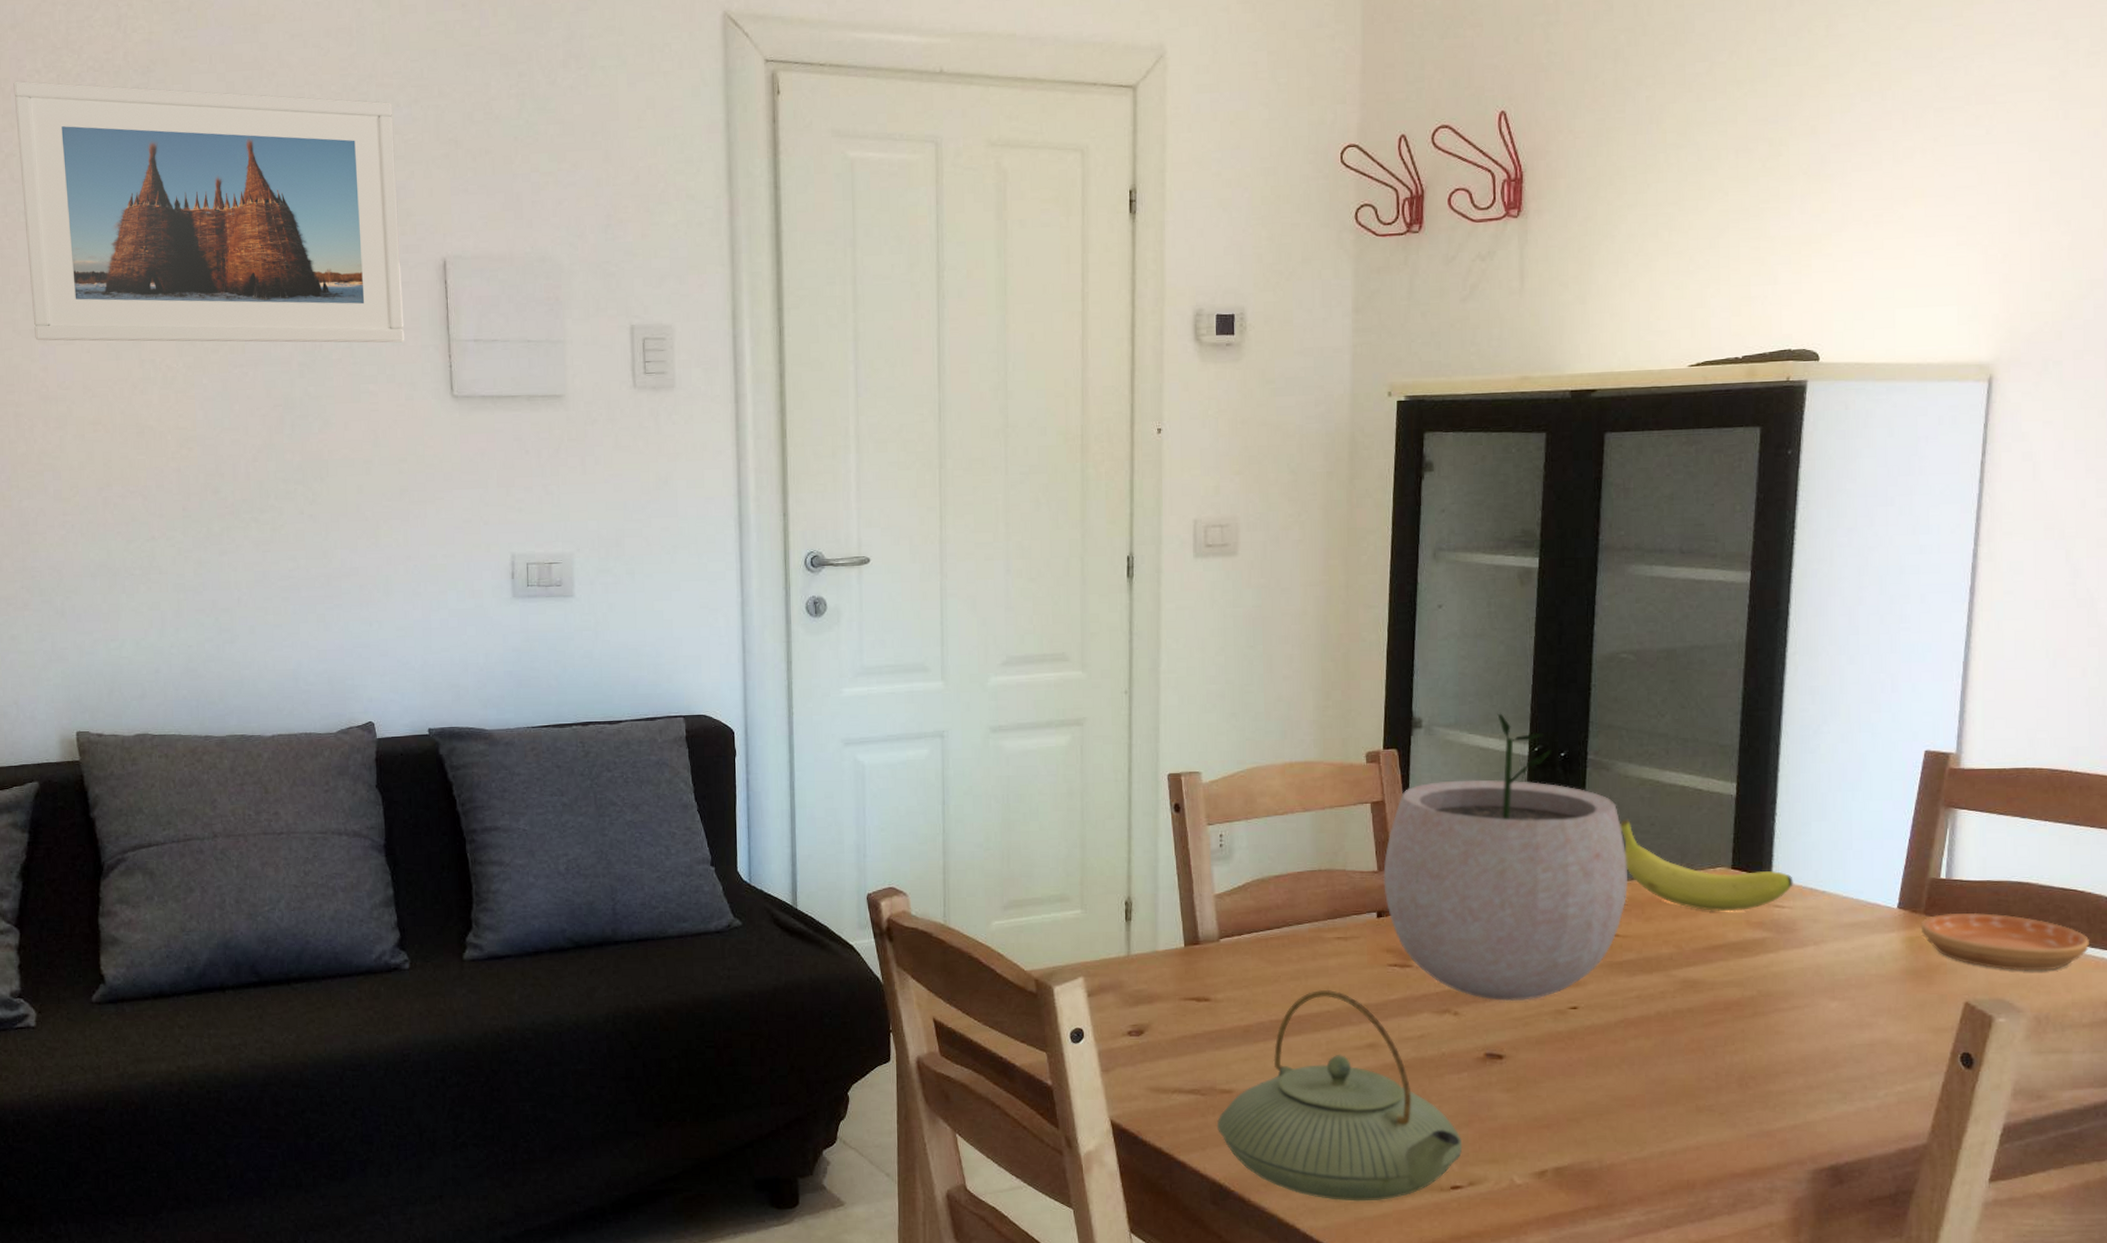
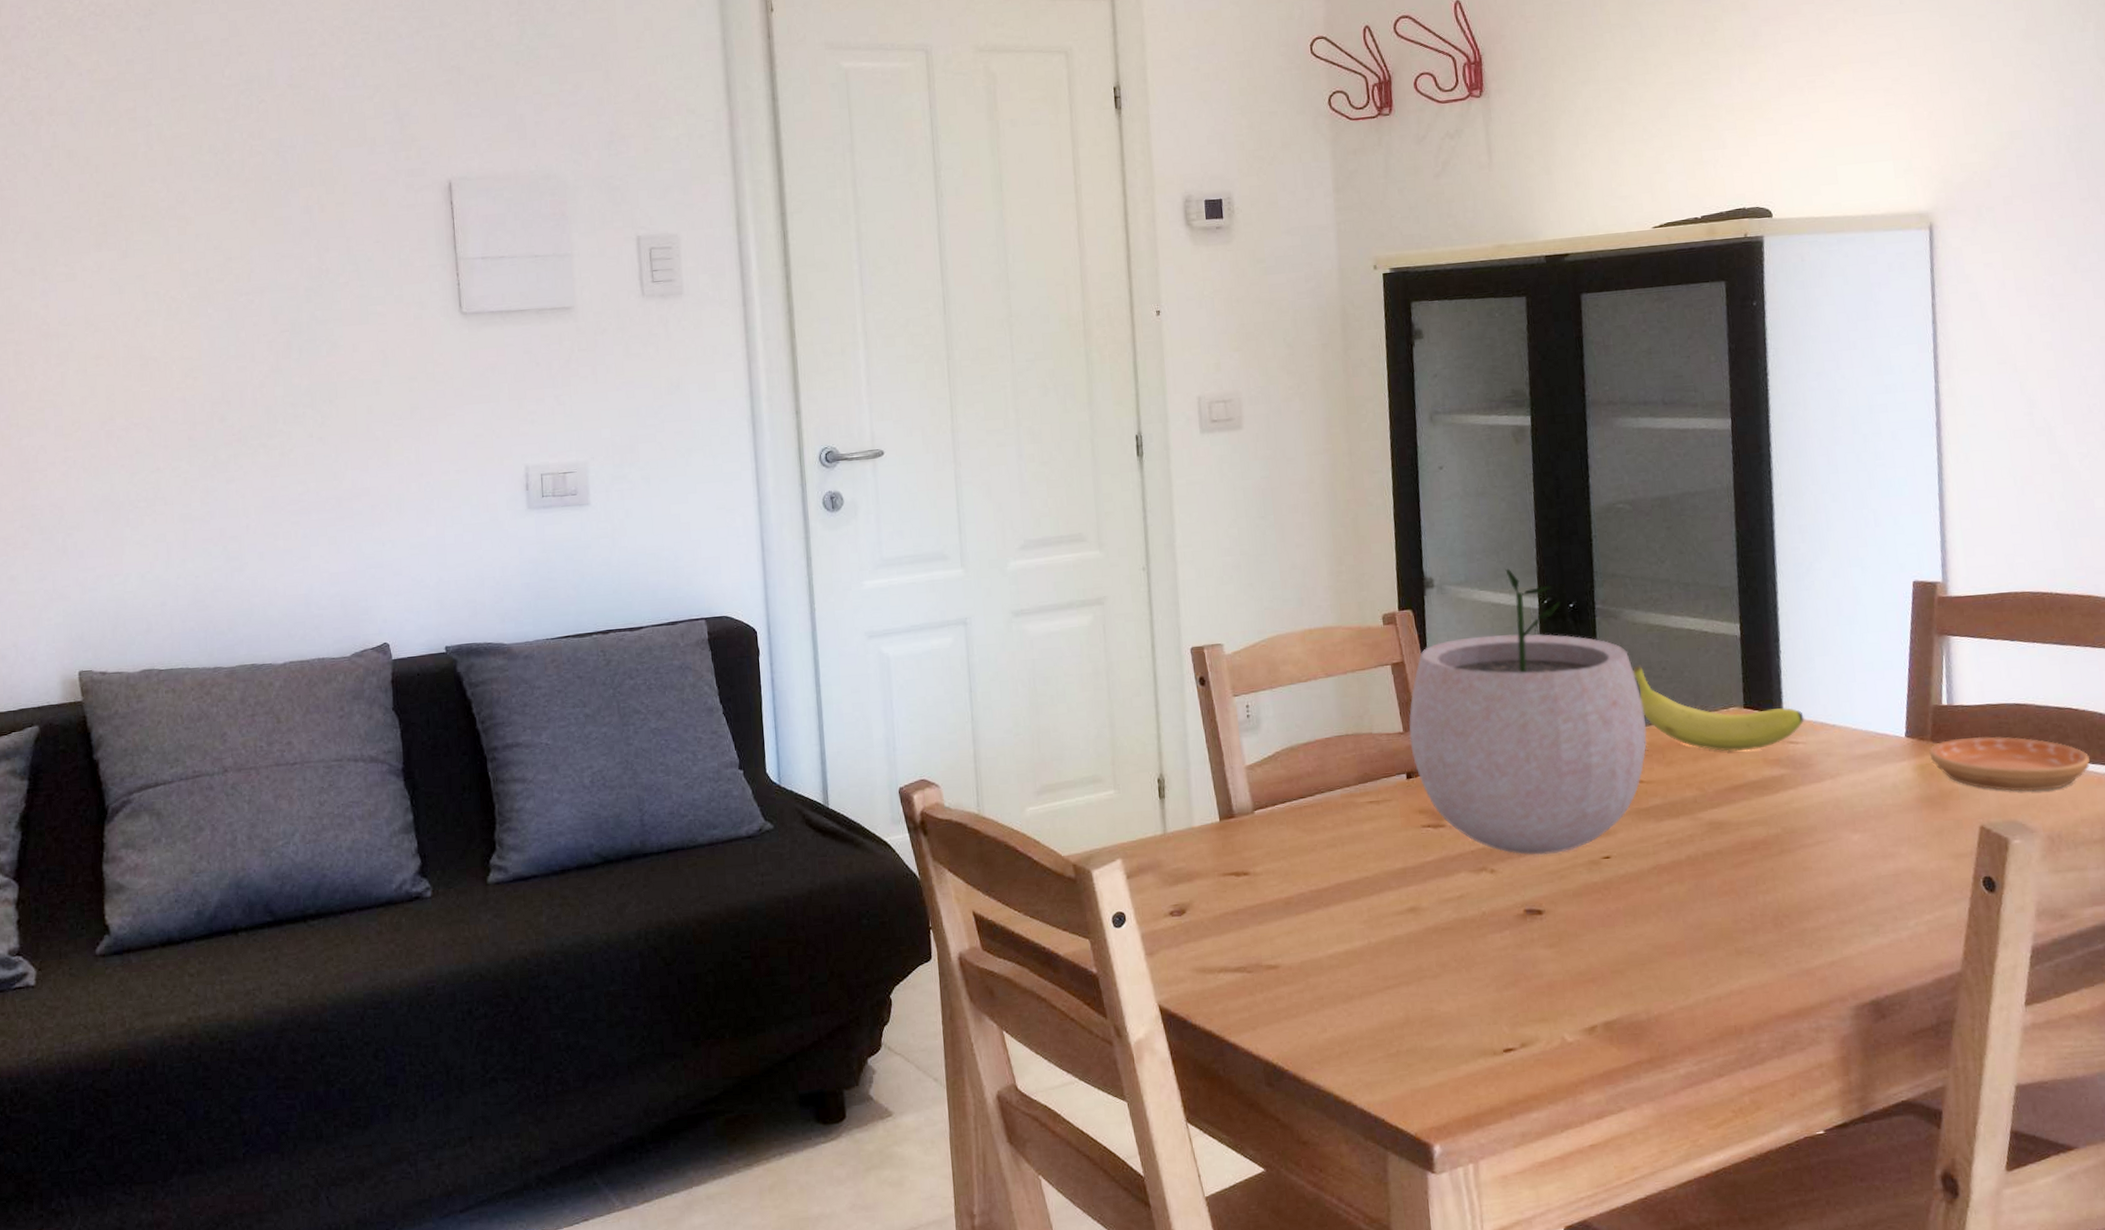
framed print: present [13,81,405,343] -> none [14,28,412,279]
teapot: present [1217,989,1463,1202] -> none [1266,855,1512,1073]

